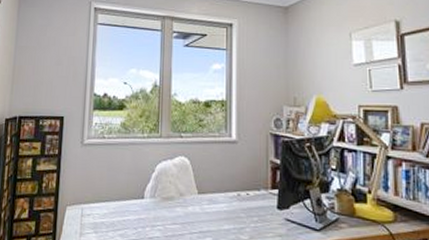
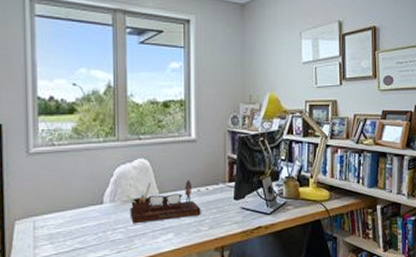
desk organizer: none [165,181,241,223] -> present [125,180,201,224]

